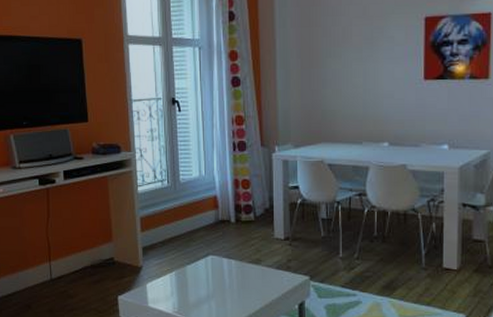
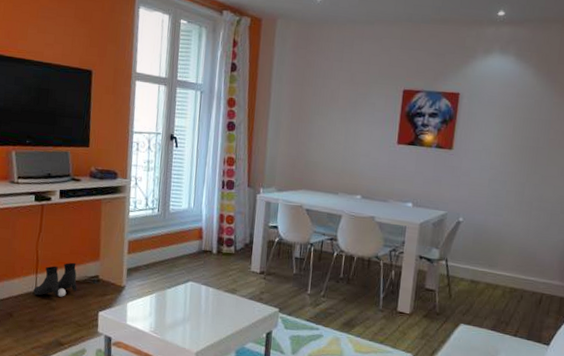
boots: none [49,246,93,284] -> present [33,262,77,297]

